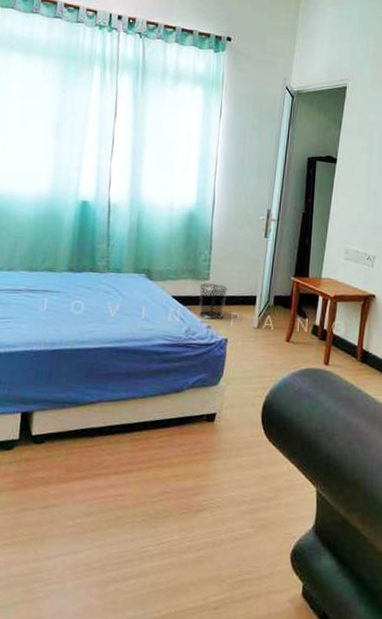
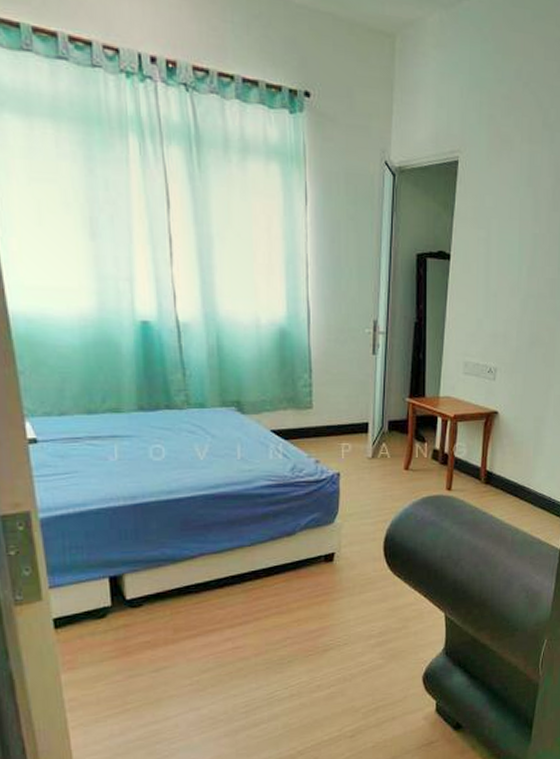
waste bin: present [199,283,228,320] -> none [303,412,335,453]

